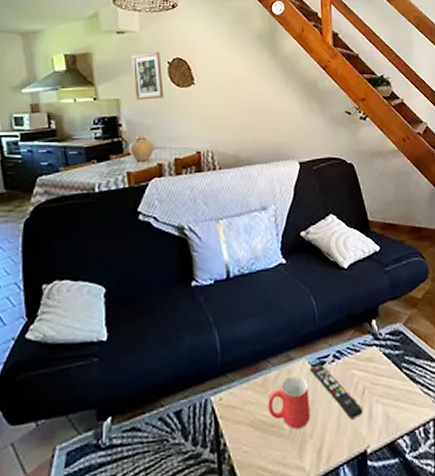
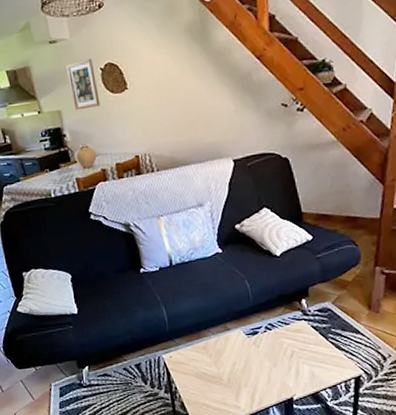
mug: present [267,375,311,429] -> none [208,341,245,380]
remote control: present [310,362,363,420] -> none [245,332,291,376]

